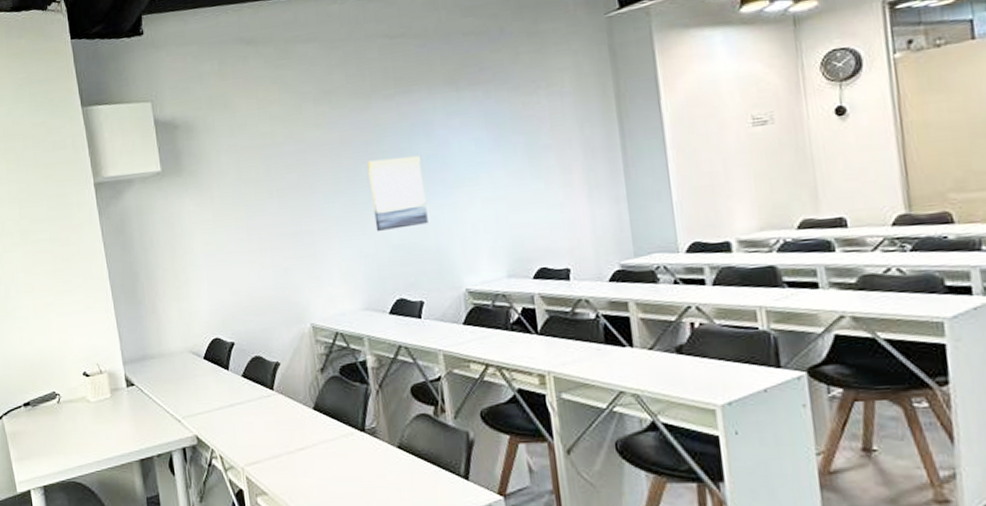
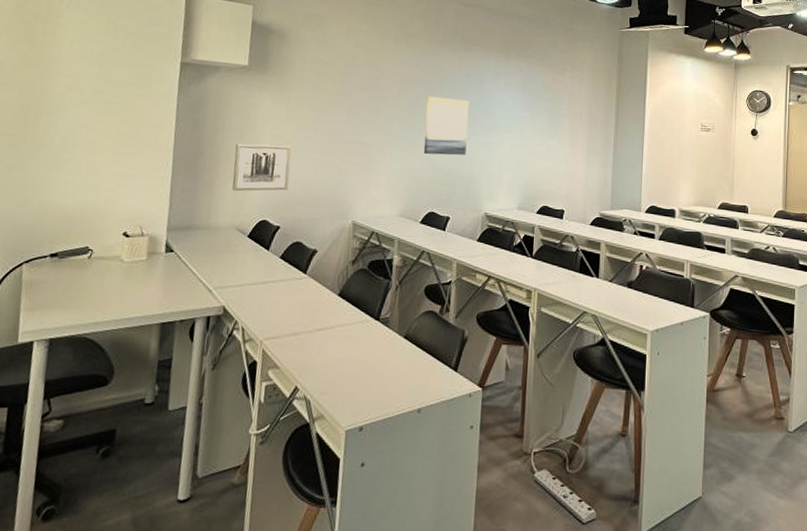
wall art: none [169,250,234,312] -> present [232,143,291,191]

